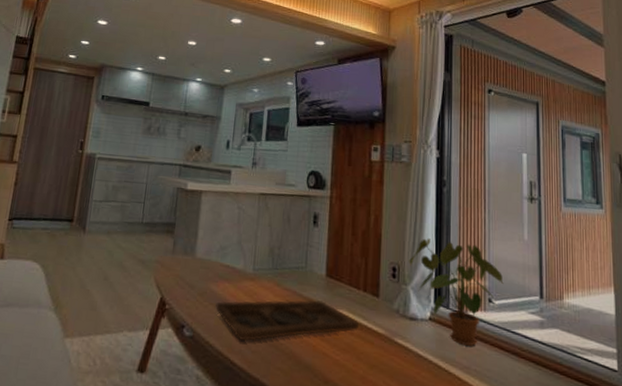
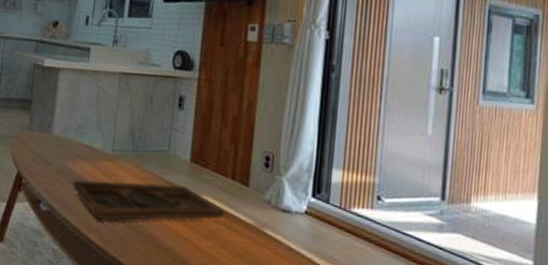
house plant: present [409,237,504,346] -> none [285,126,398,244]

